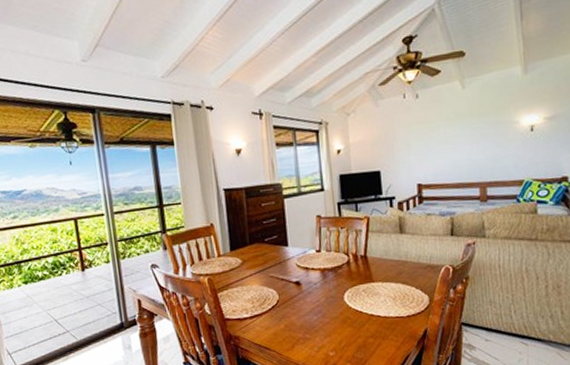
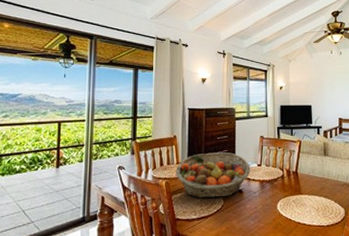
fruit basket: none [217,238,308,295] -> present [175,152,251,199]

